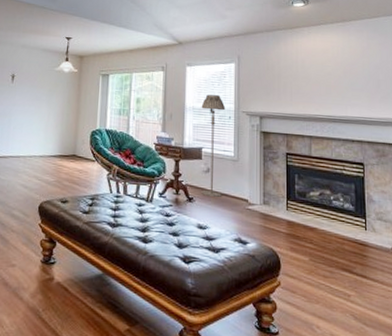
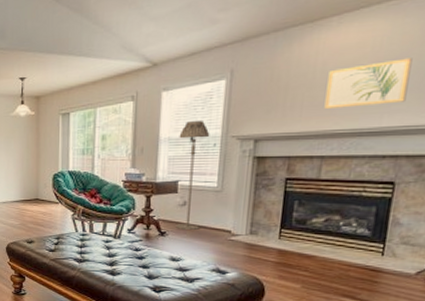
wall art: none [307,65,360,99] -> present [324,58,413,109]

